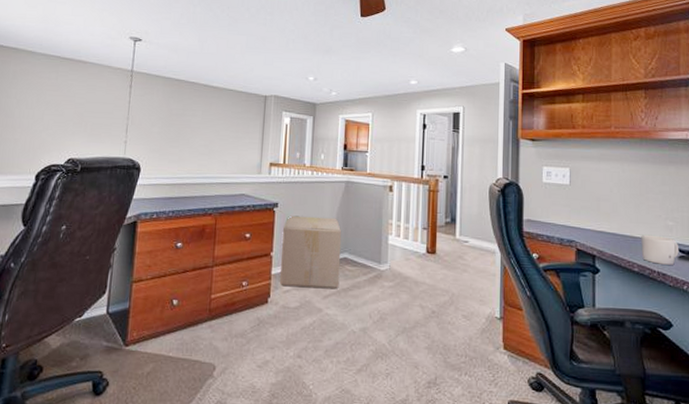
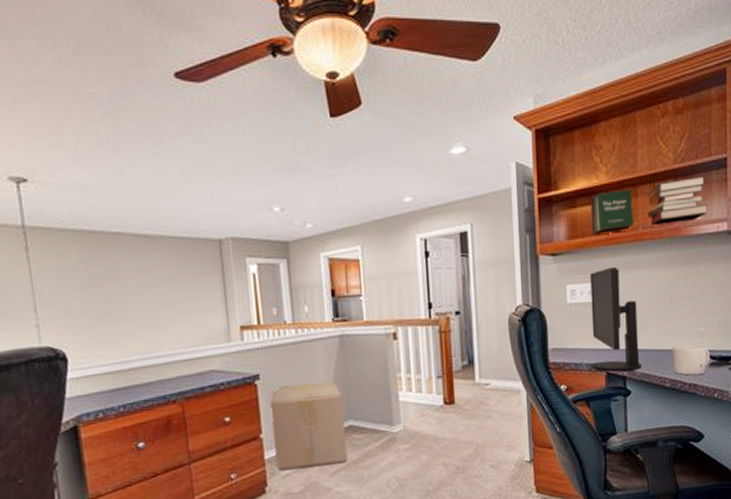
computer monitor: none [562,156,611,251] -> present [590,266,642,372]
books: none [568,94,606,129] -> present [590,189,634,236]
books: none [620,90,676,128] -> present [648,176,707,226]

